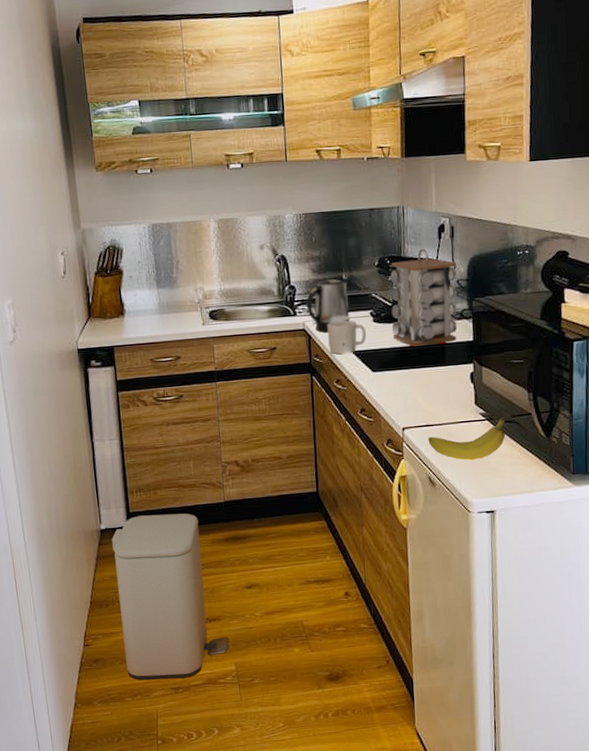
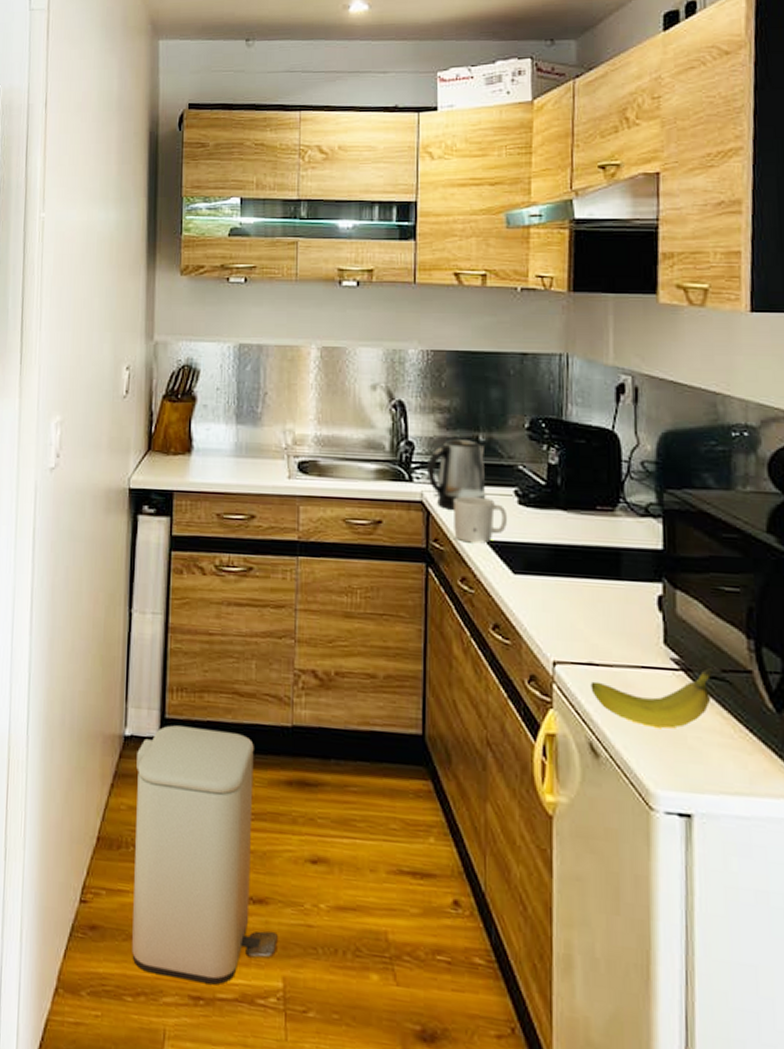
spice rack: present [390,248,458,346] -> none [544,412,641,548]

